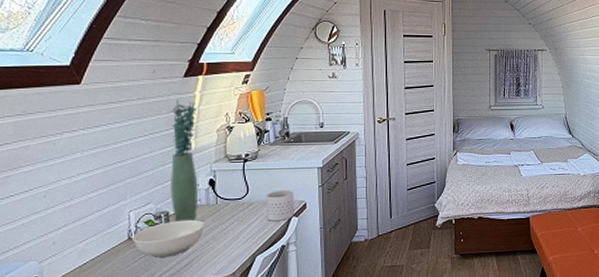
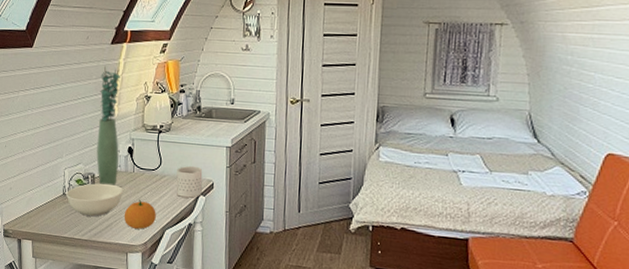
fruit: none [207,231,245,261] -> present [124,200,156,229]

